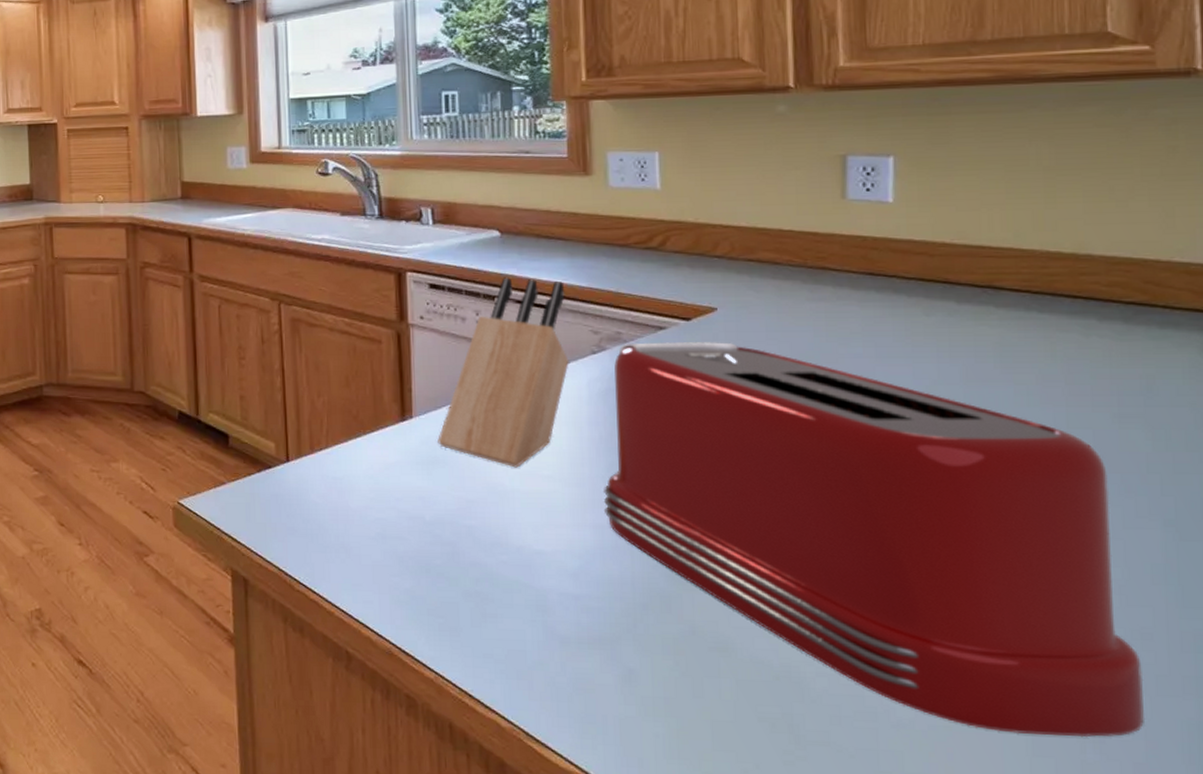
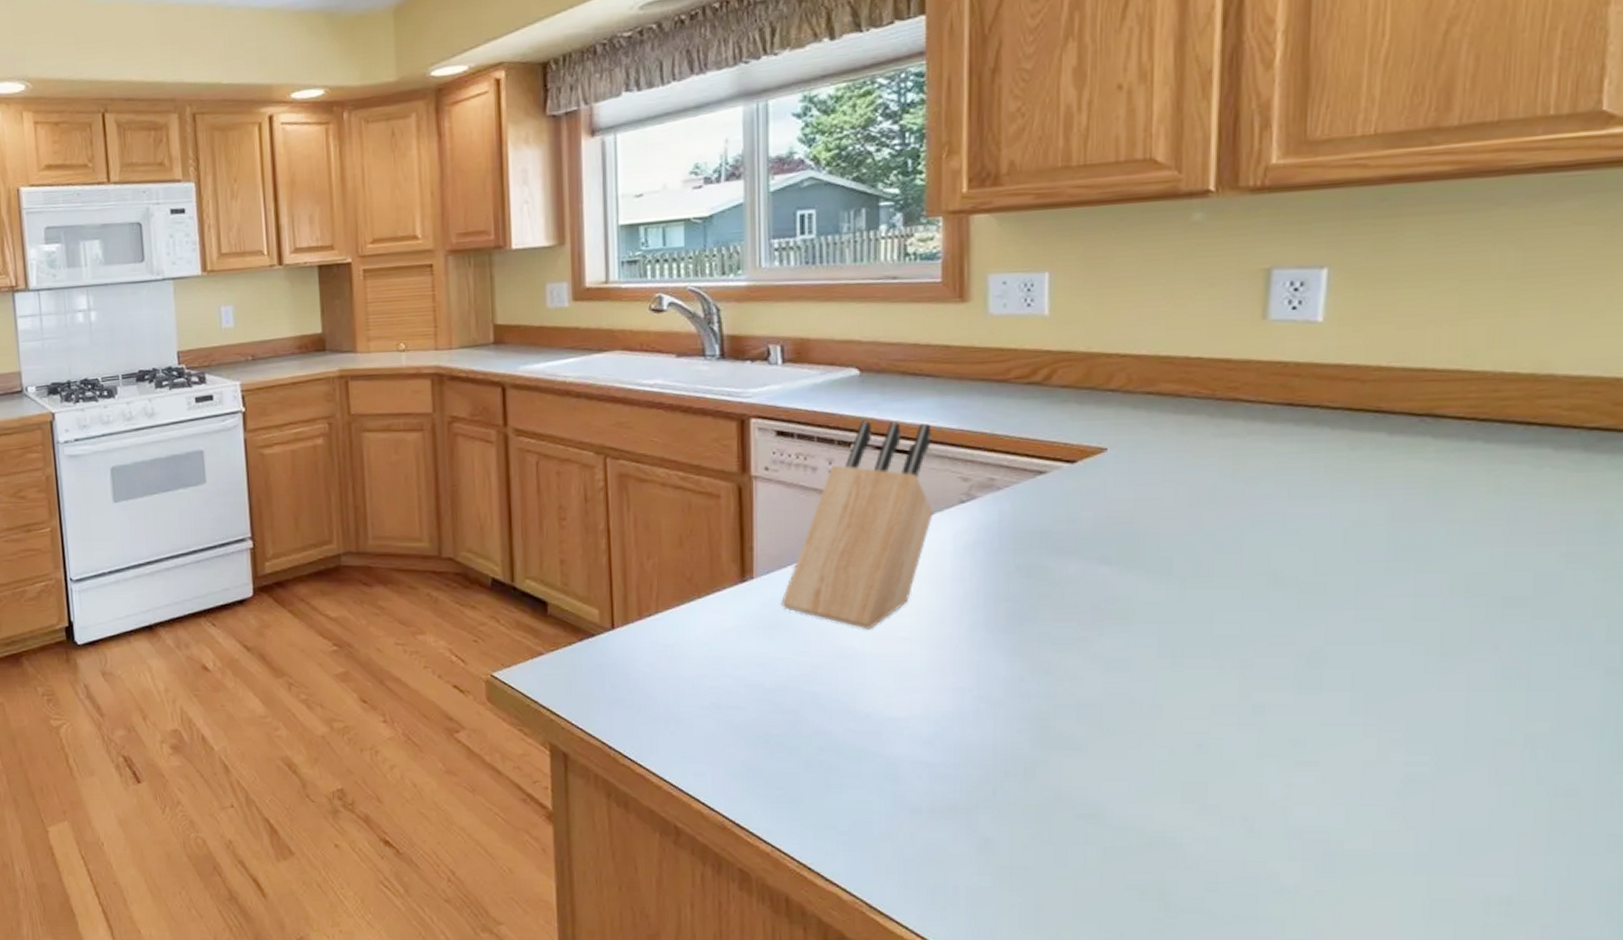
toaster: present [604,342,1144,738] -> none [966,486,1564,900]

